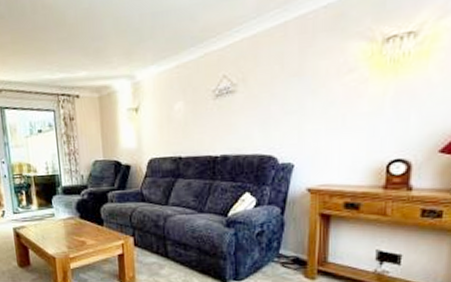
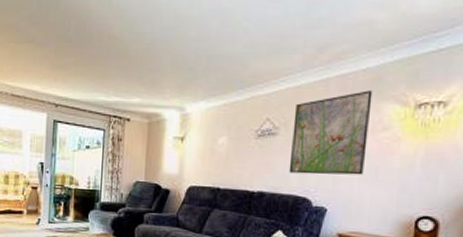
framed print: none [251,29,336,132] -> present [288,90,373,175]

